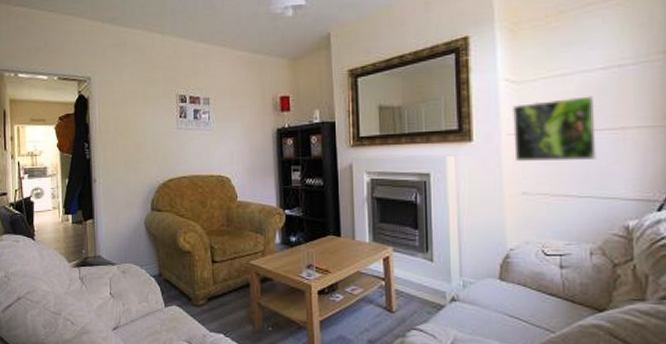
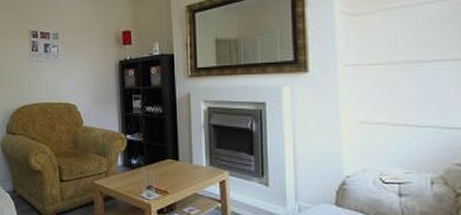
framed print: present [511,96,597,161] -> none [348,27,438,91]

